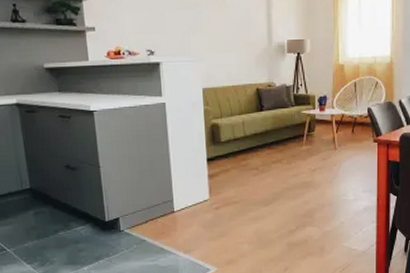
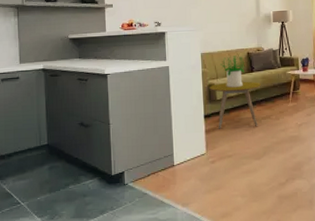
side table: none [212,121,273,174] -> present [209,81,262,129]
potted plant: none [225,92,255,128] -> present [220,56,246,88]

